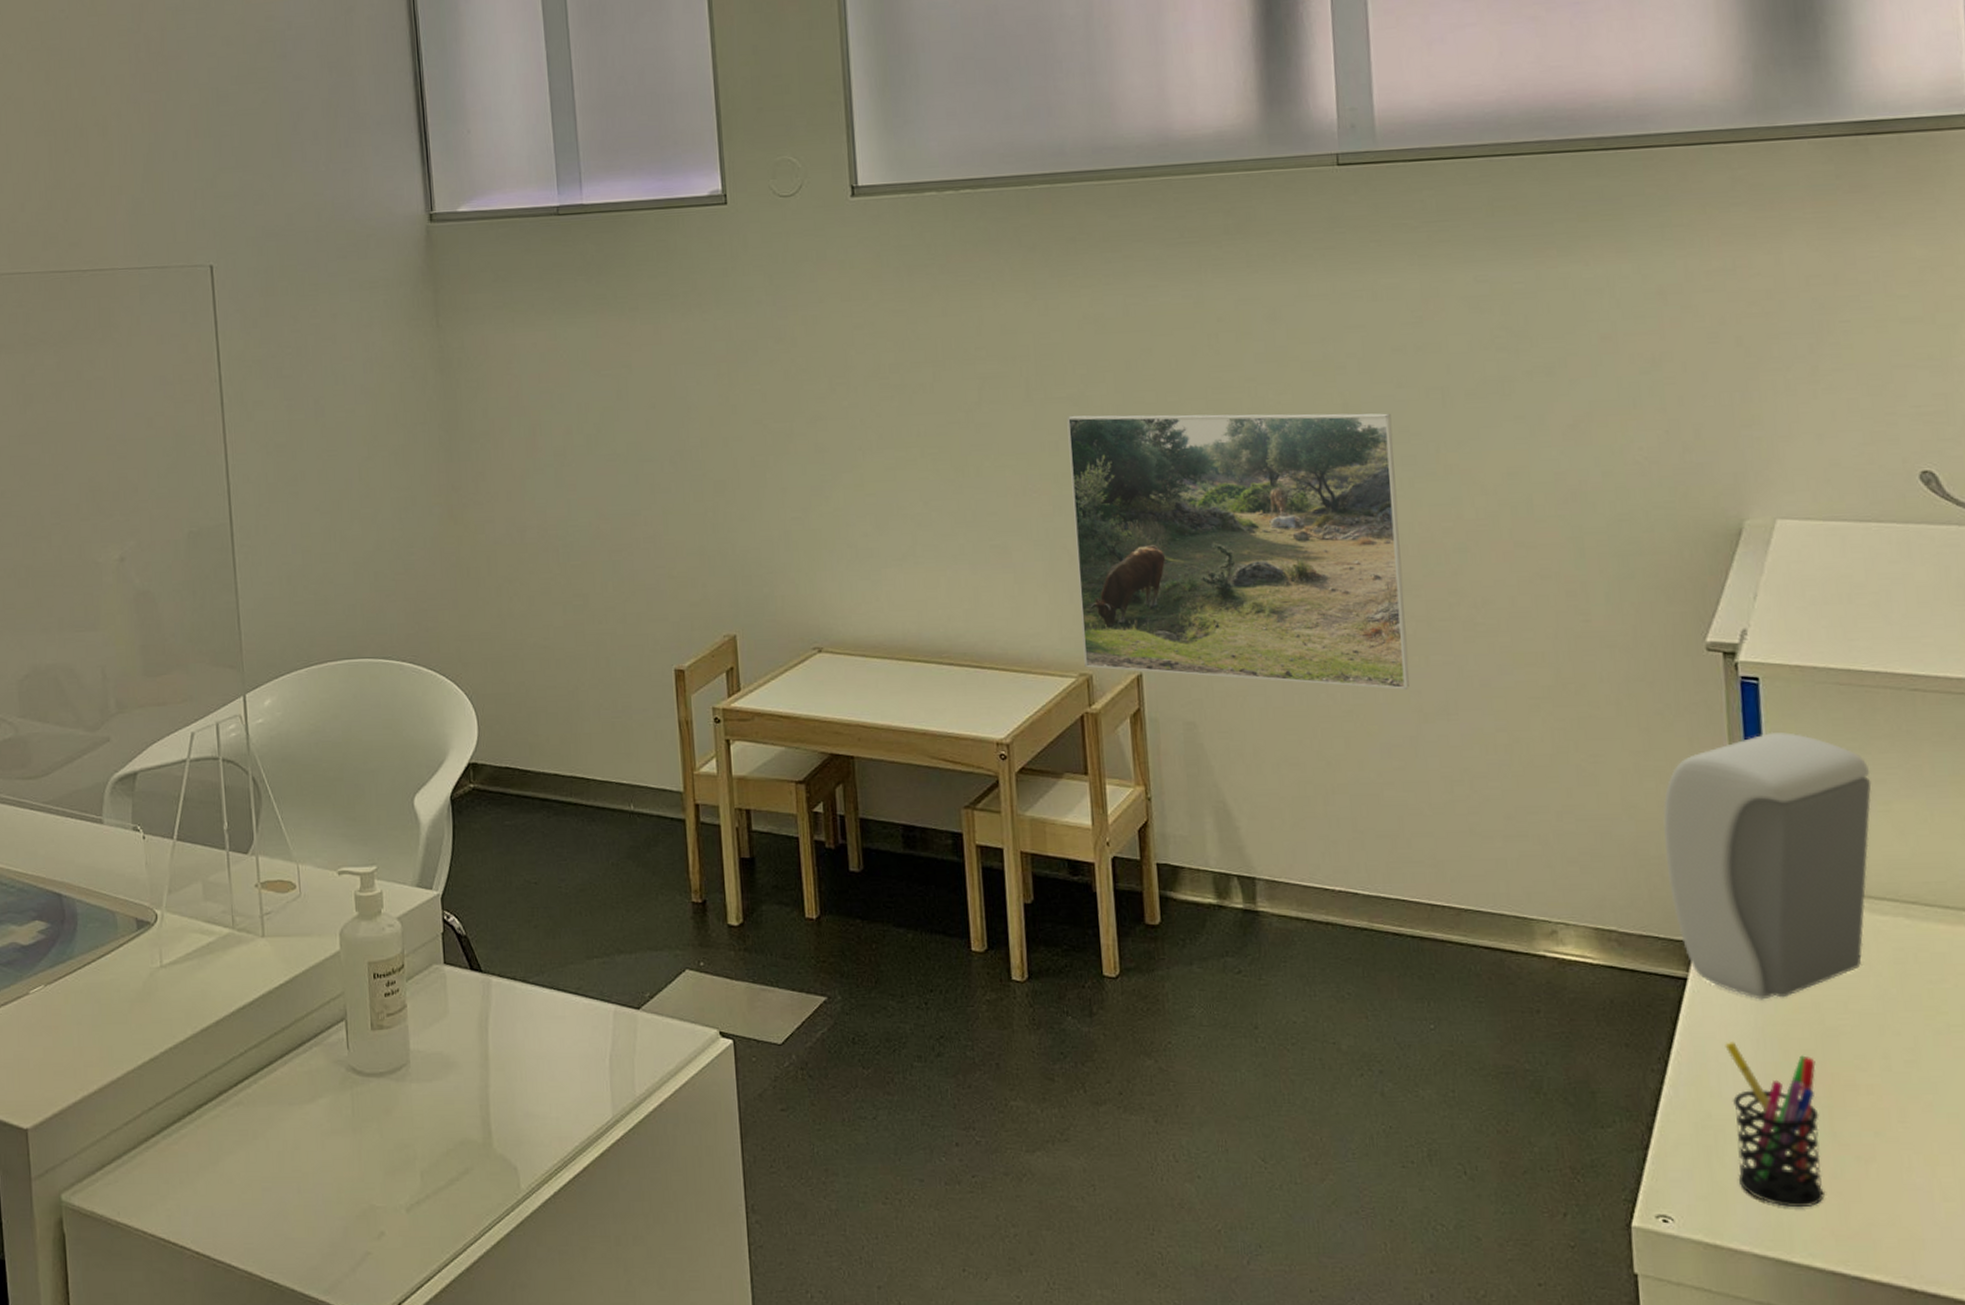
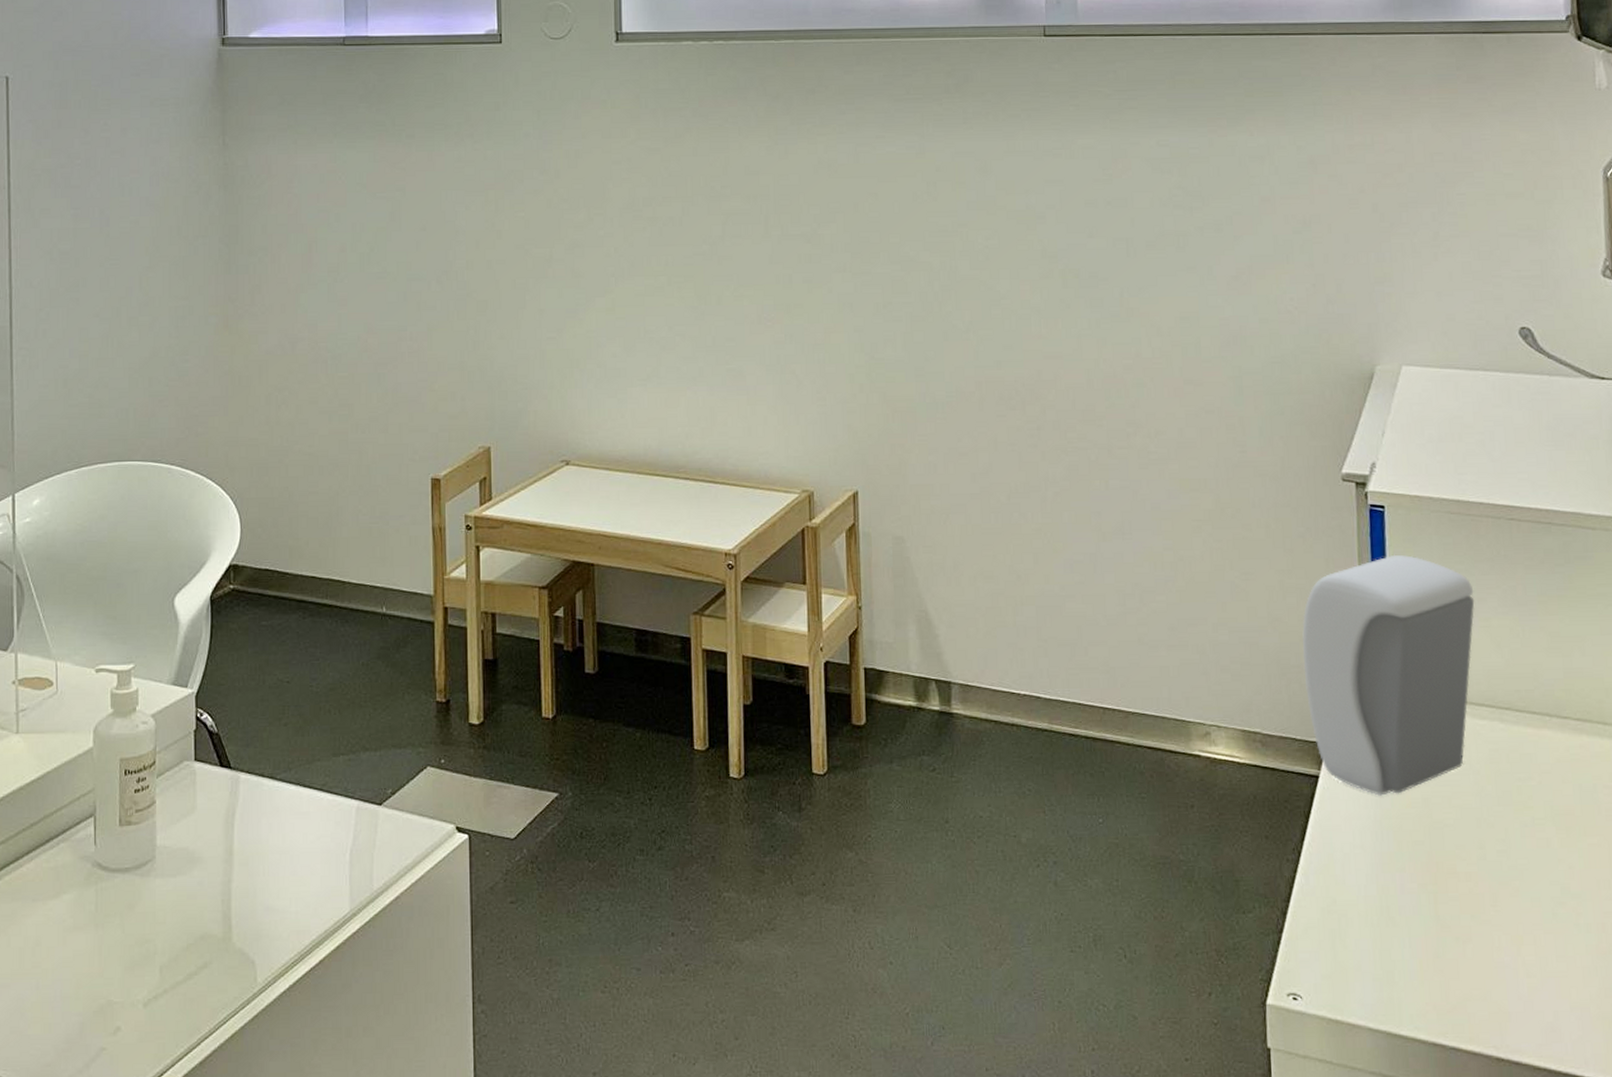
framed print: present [1067,413,1409,690] -> none [800,251,1091,510]
pen holder: present [1725,1040,1824,1208] -> none [1349,832,1429,985]

